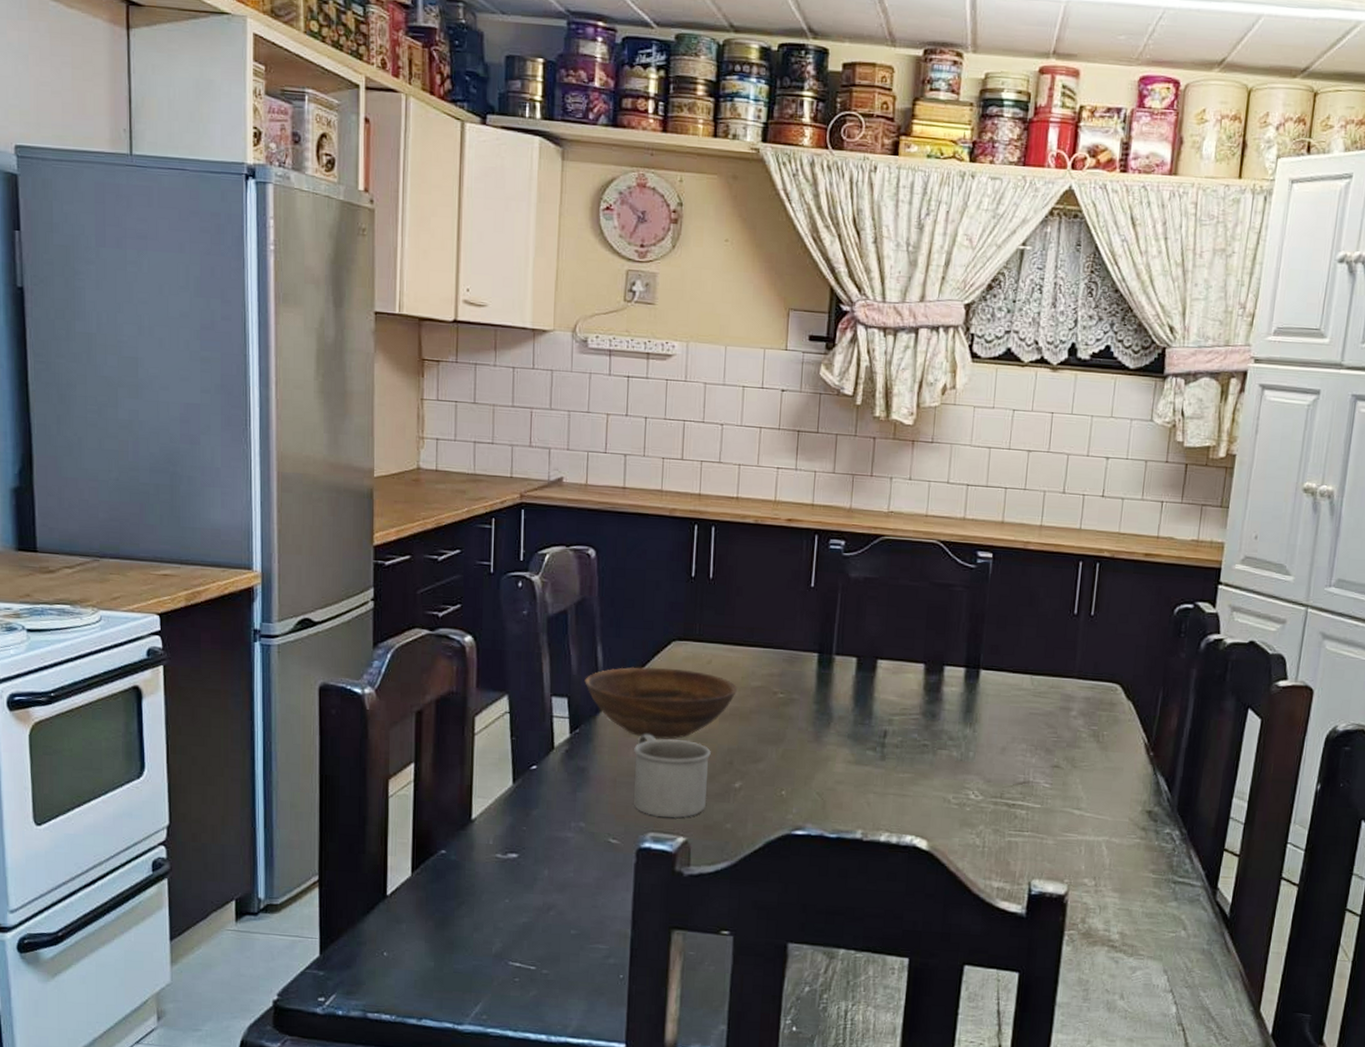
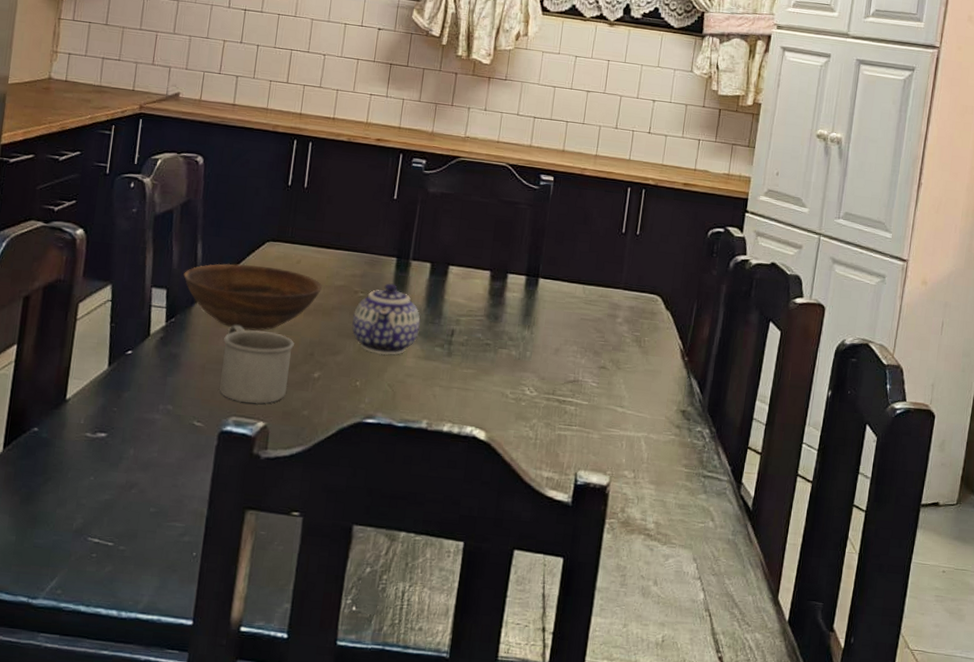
teapot: none [773,682,849,761] -> present [352,283,420,355]

